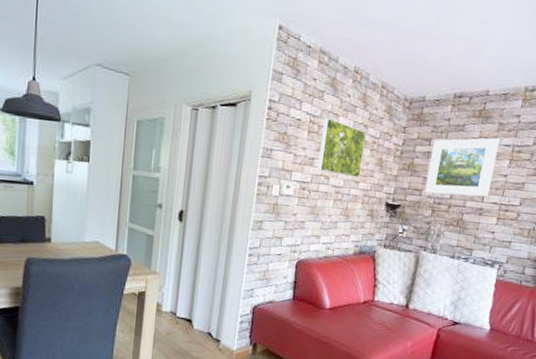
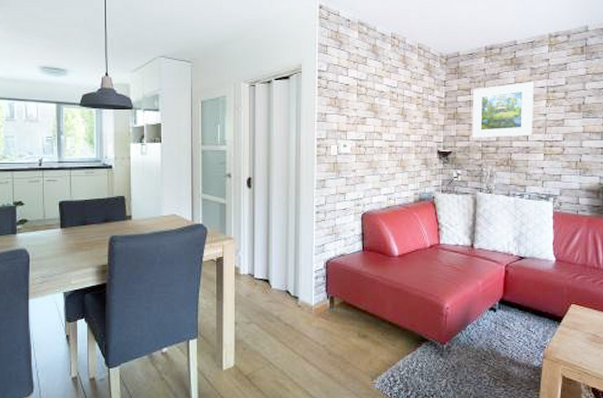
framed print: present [316,118,367,179] -> none [369,80,410,132]

